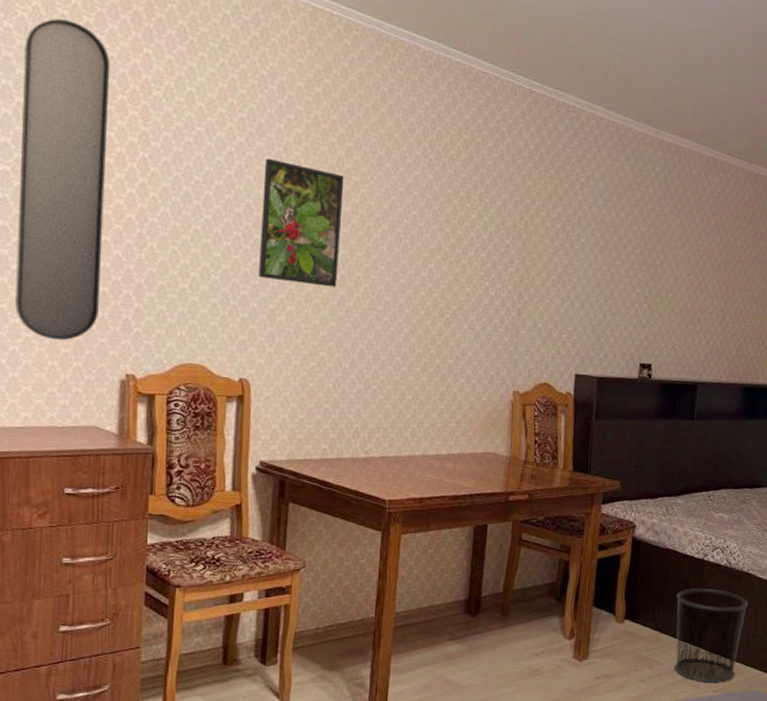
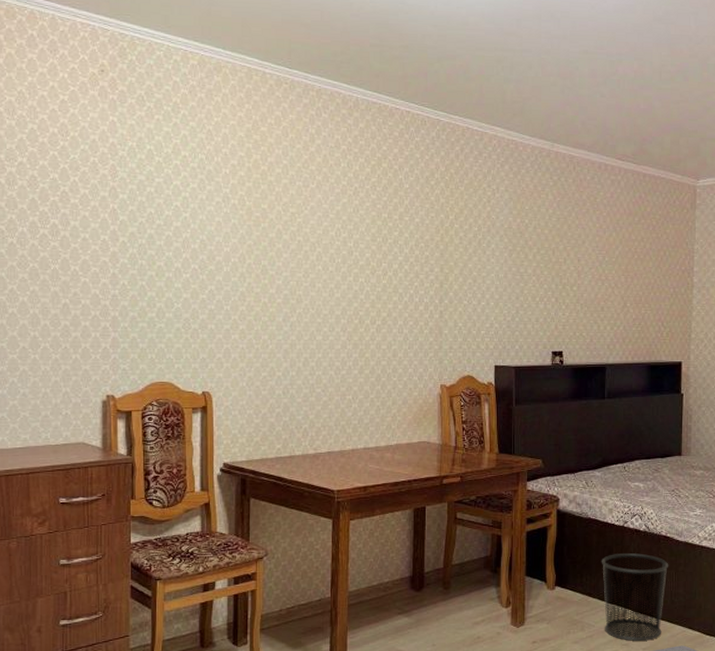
home mirror: present [15,18,111,341] -> none [12,100,83,371]
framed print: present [259,158,344,288] -> none [214,199,283,306]

